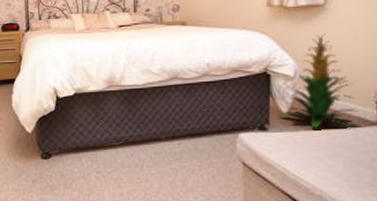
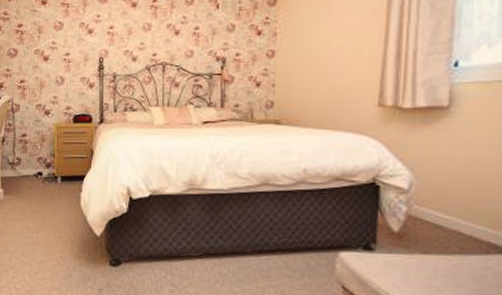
indoor plant: present [279,33,358,130] -> none [388,140,488,257]

